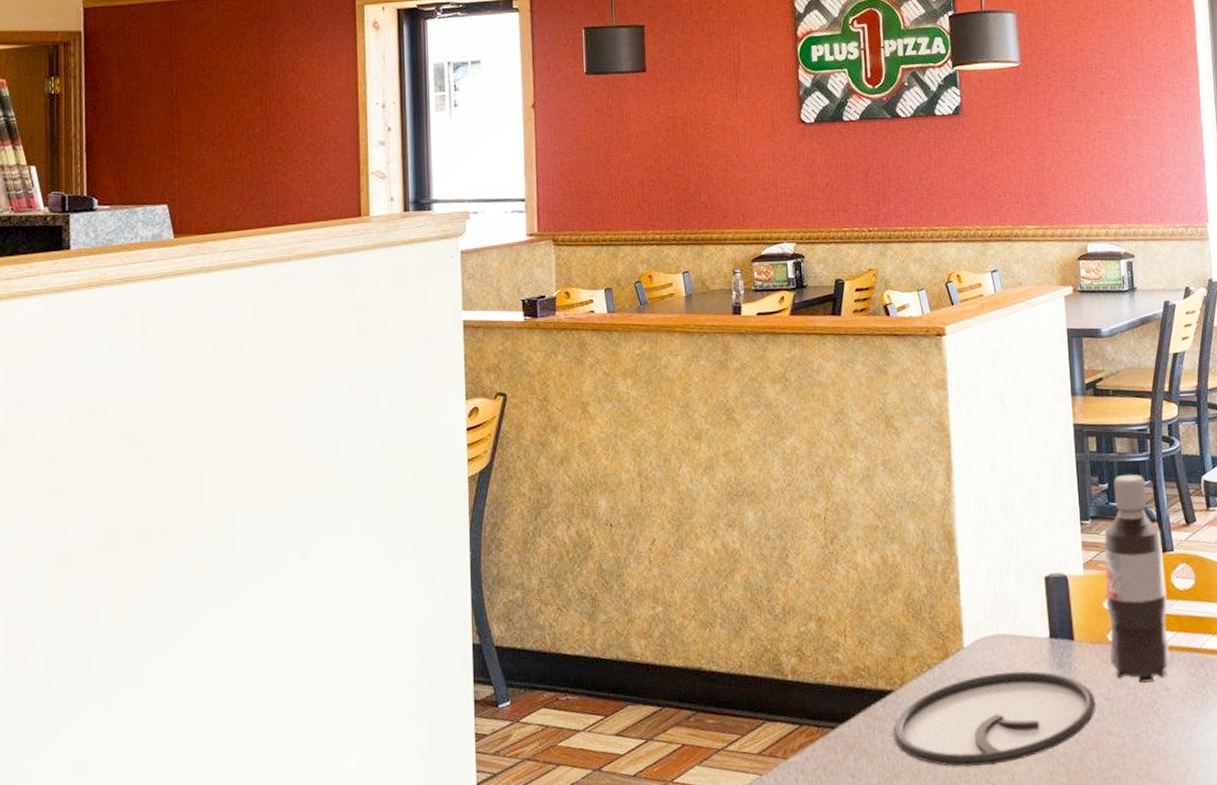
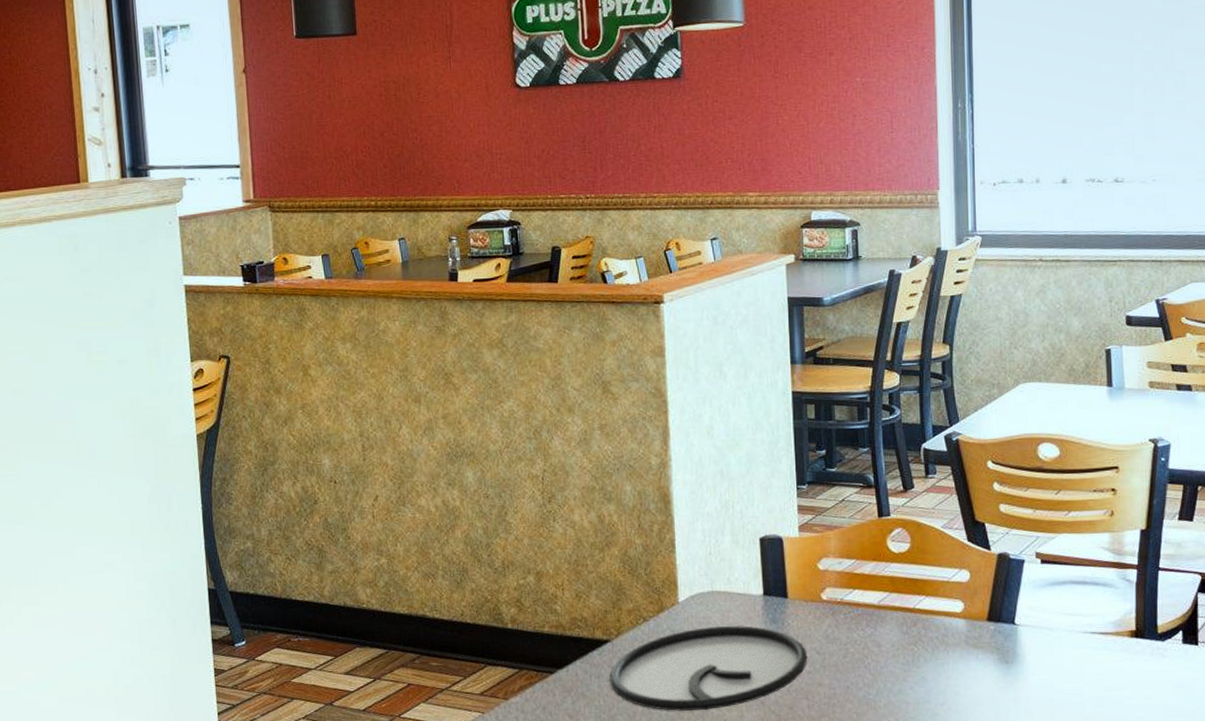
pop: present [1104,474,1171,683] -> none [820,441,884,639]

